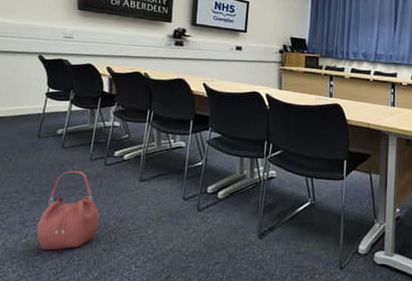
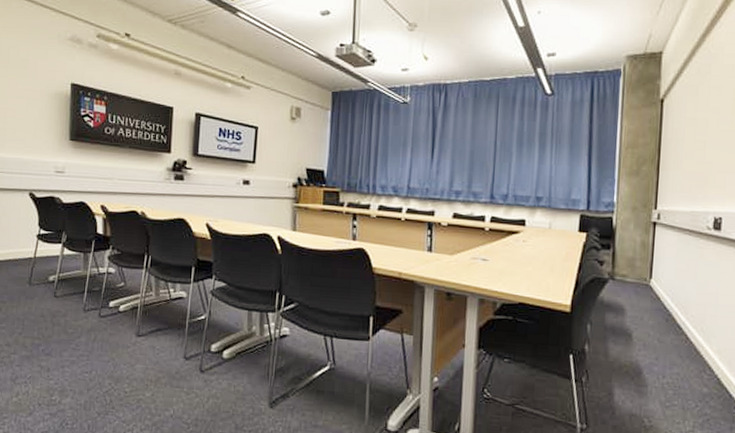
handbag: present [36,170,100,250] -> none [28,322,94,411]

